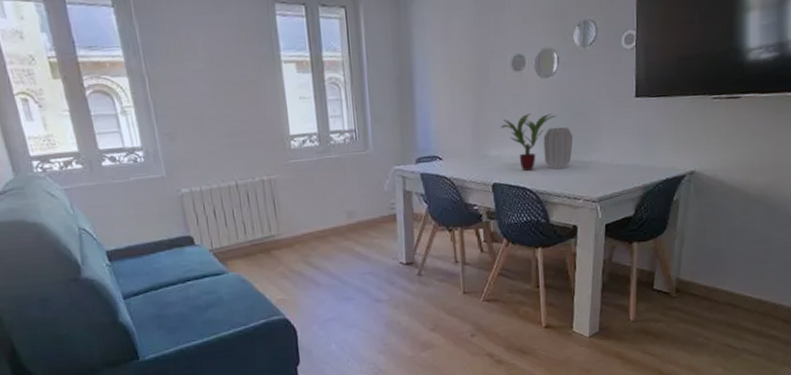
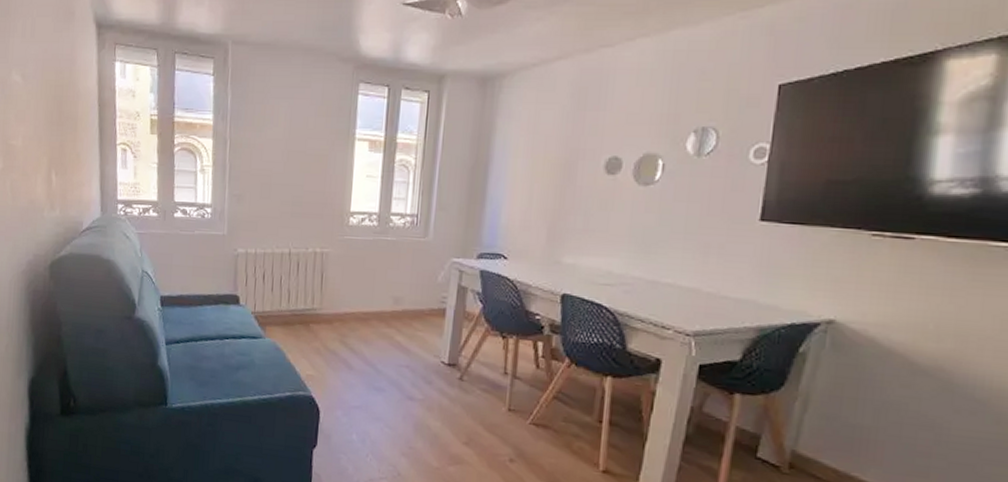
potted plant: present [501,113,557,171] -> none [582,223,653,286]
vase: present [543,126,574,170] -> none [629,241,671,291]

